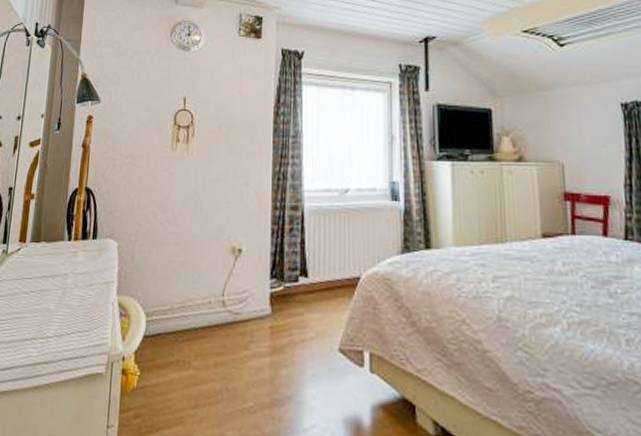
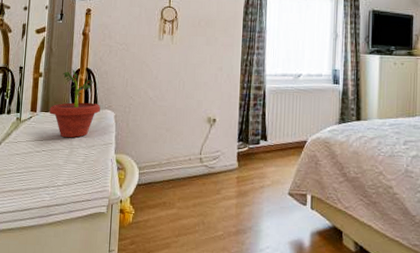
potted plant: none [40,187,101,275] -> present [49,68,100,138]

